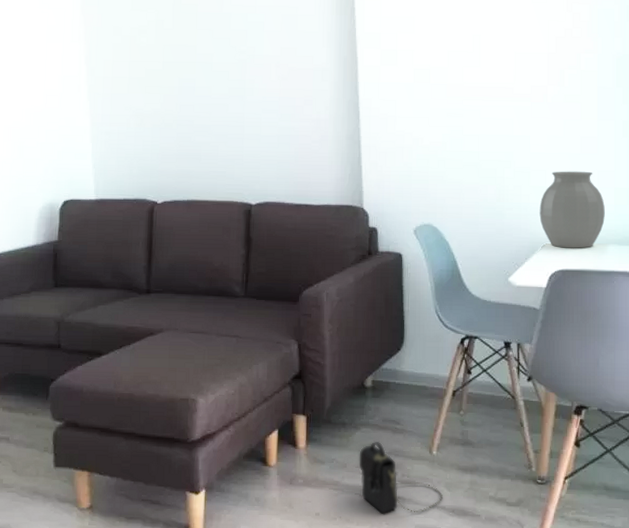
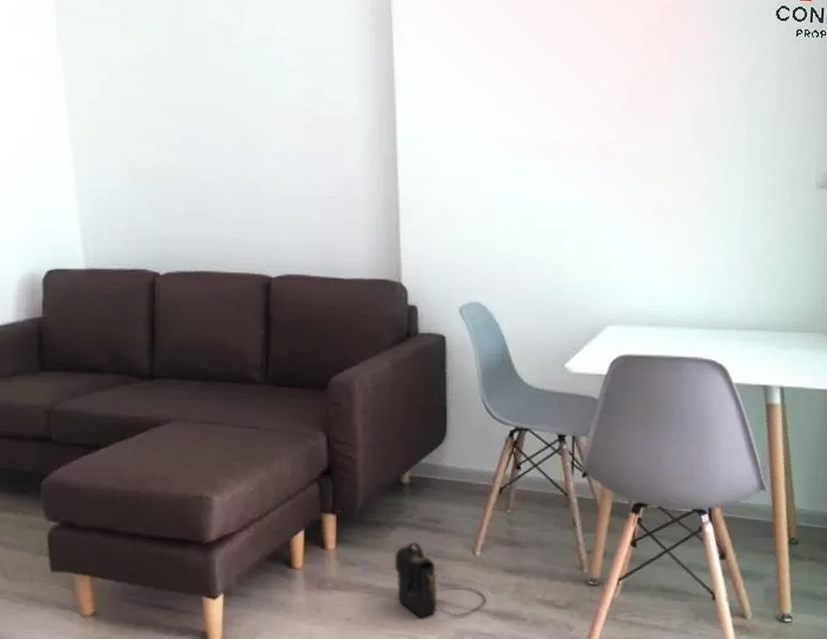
vase: present [539,171,605,248] -> none [602,243,676,332]

